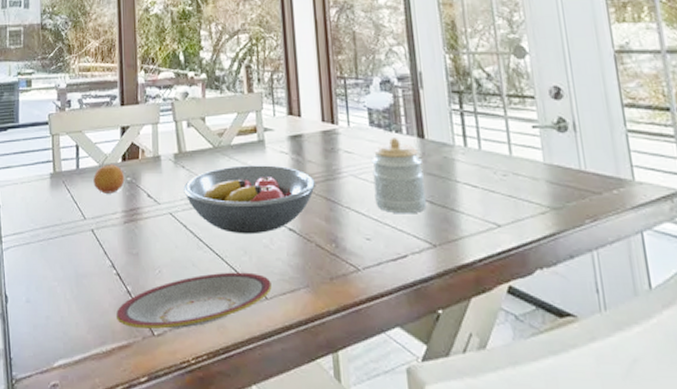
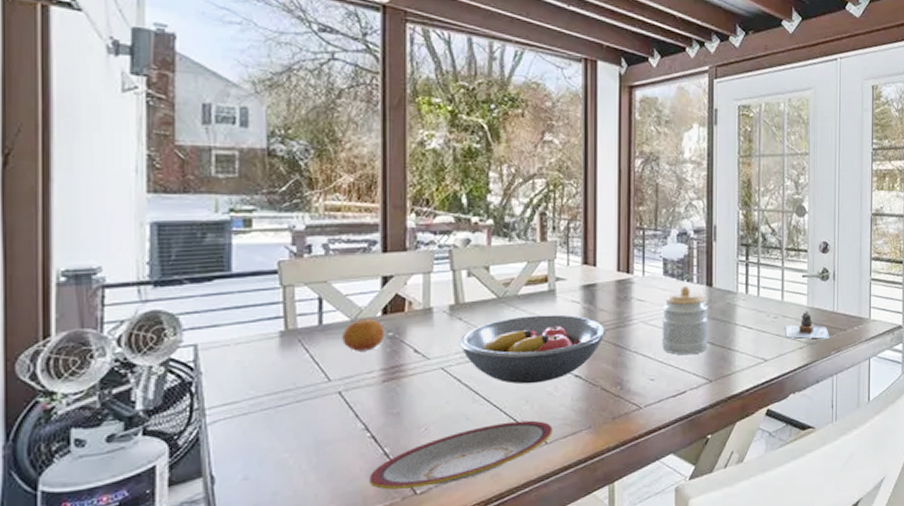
teapot: none [518,168,581,203] -> present [785,311,830,339]

